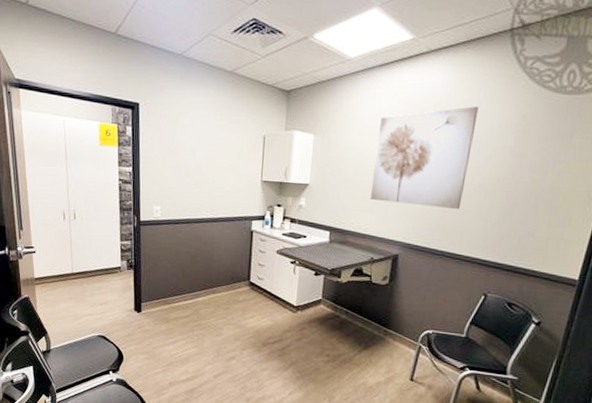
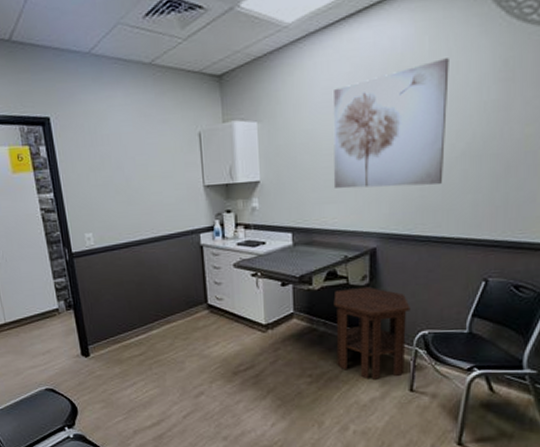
side table: none [352,285,420,366] -> present [333,286,410,380]

